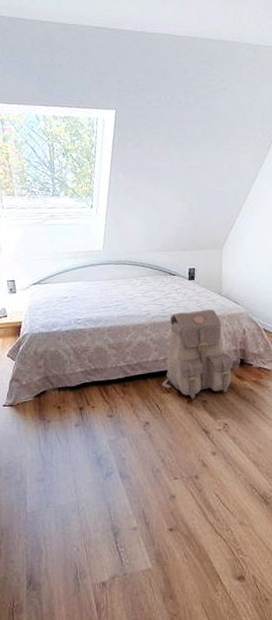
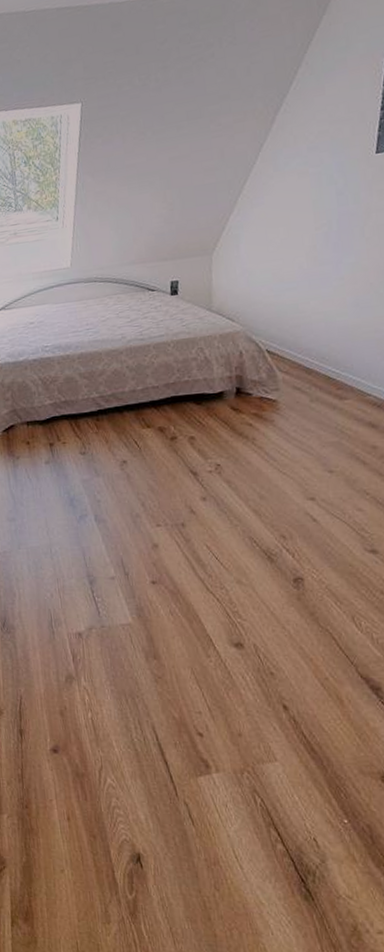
backpack: present [162,309,234,400] -> none [140,328,228,436]

